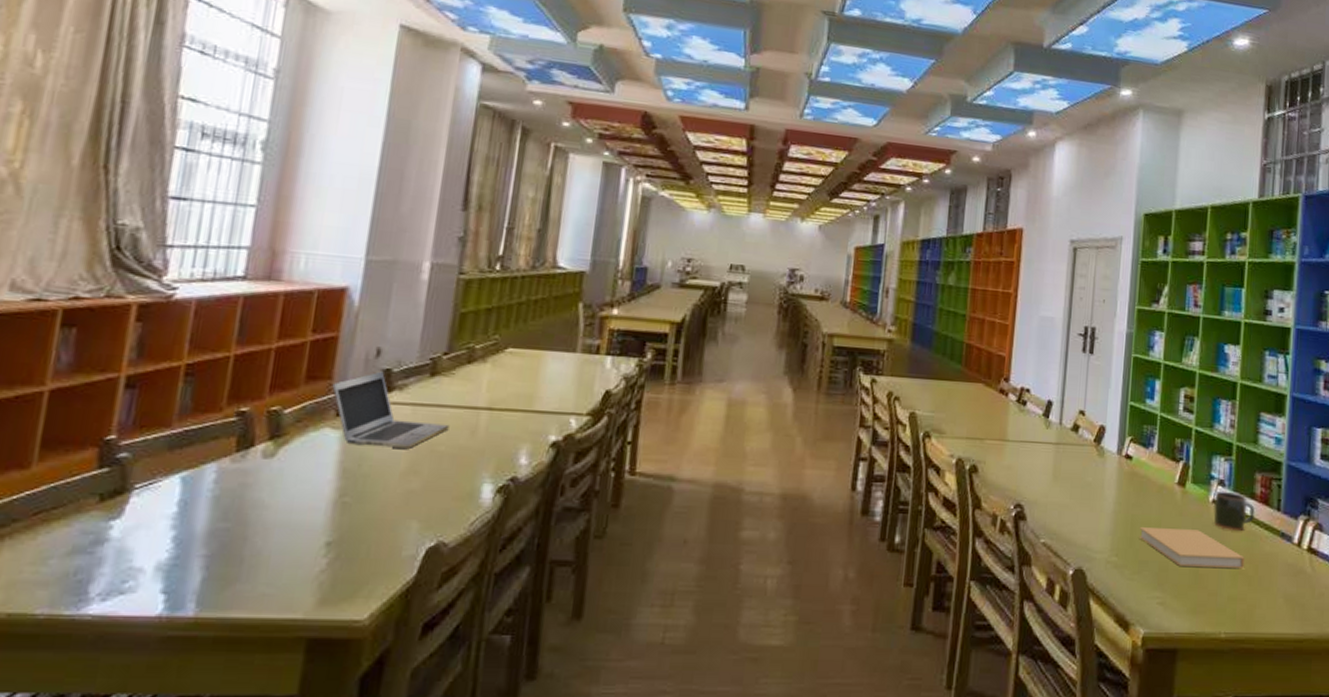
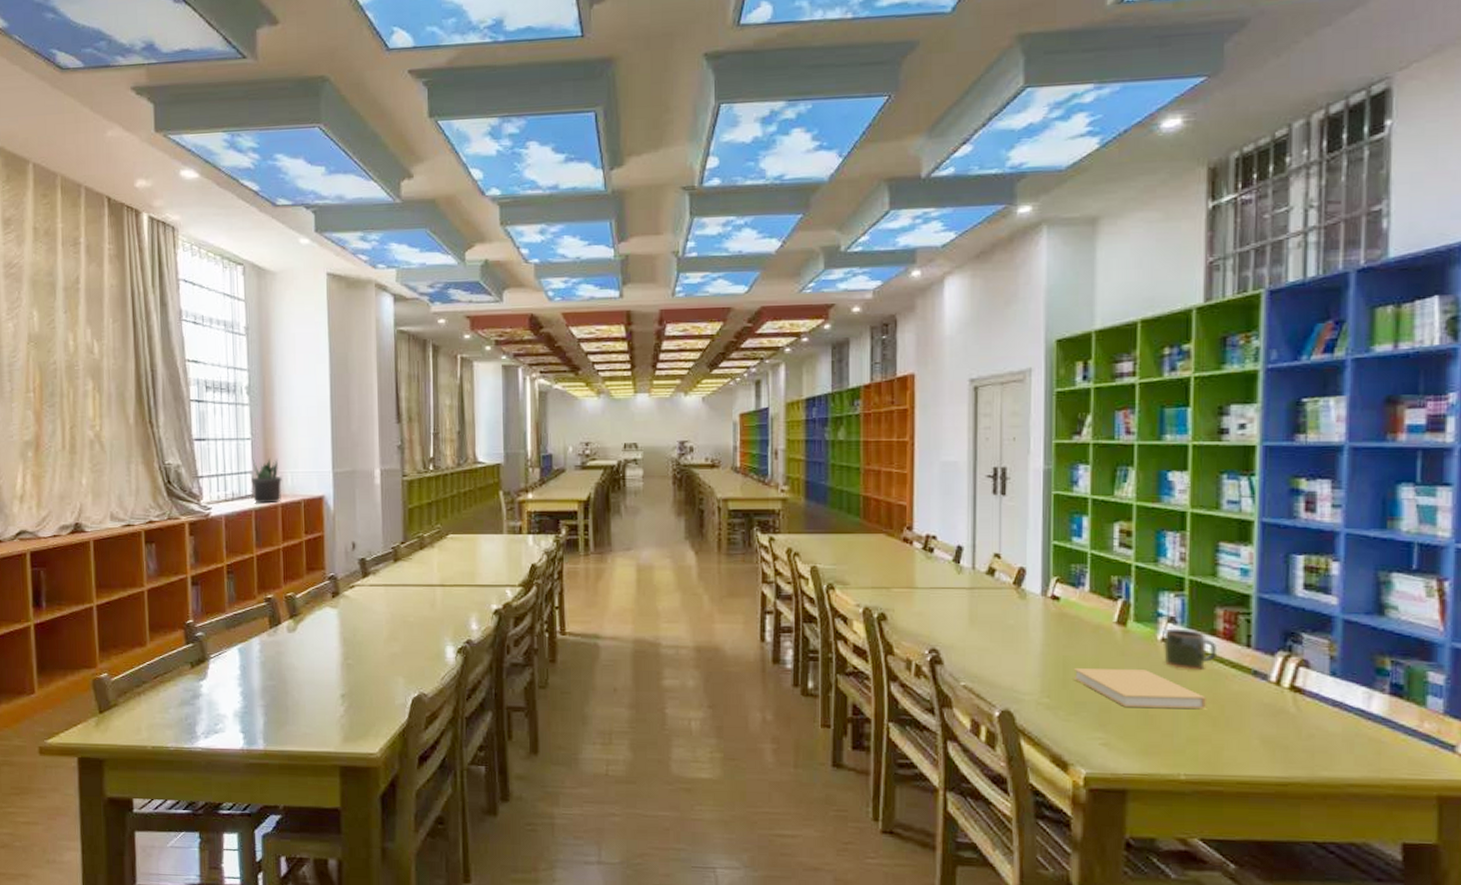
planter: none [244,231,292,290] -> present [251,457,282,504]
laptop: present [332,371,450,448] -> none [325,560,414,620]

